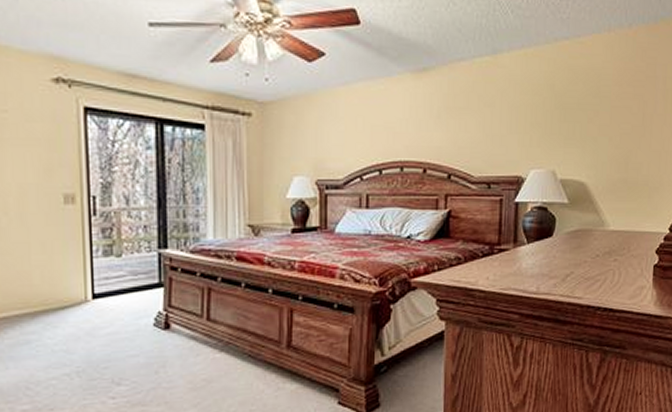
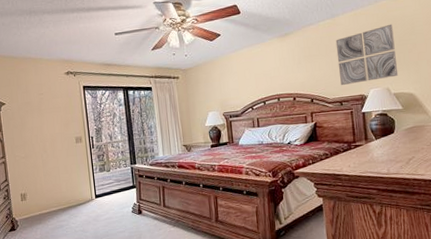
wall art: none [491,76,573,160] -> present [335,23,399,86]

